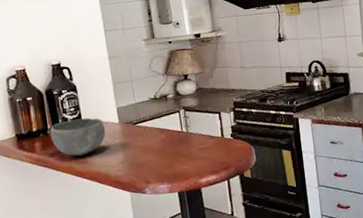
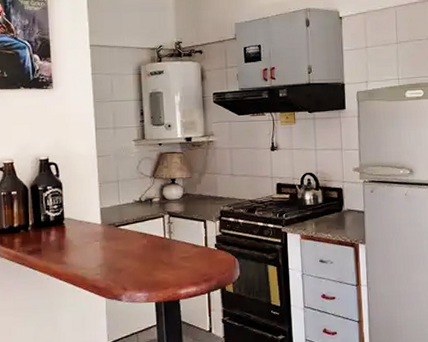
bowl: present [49,117,106,157] -> none [30,216,87,256]

